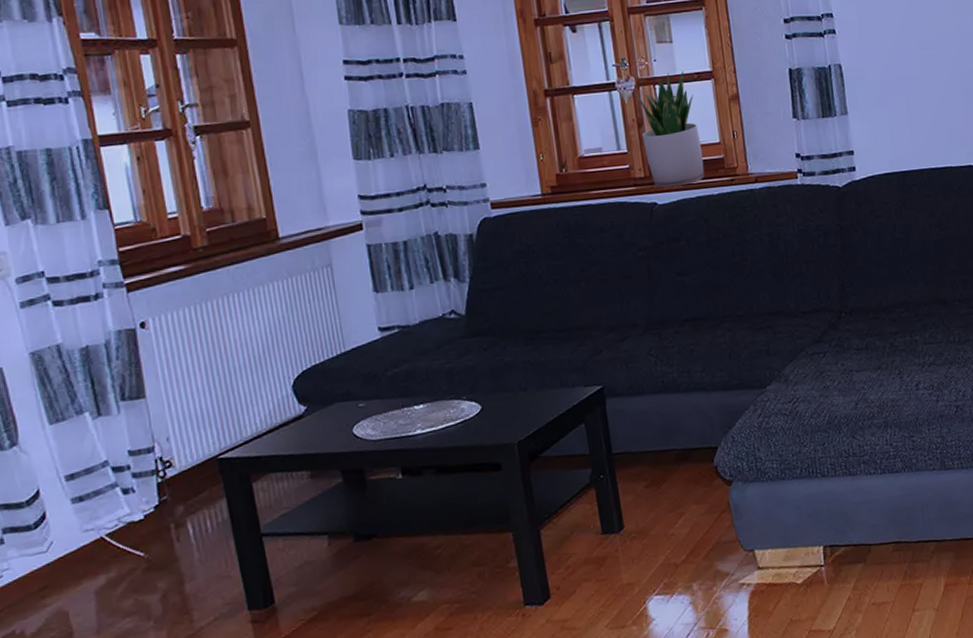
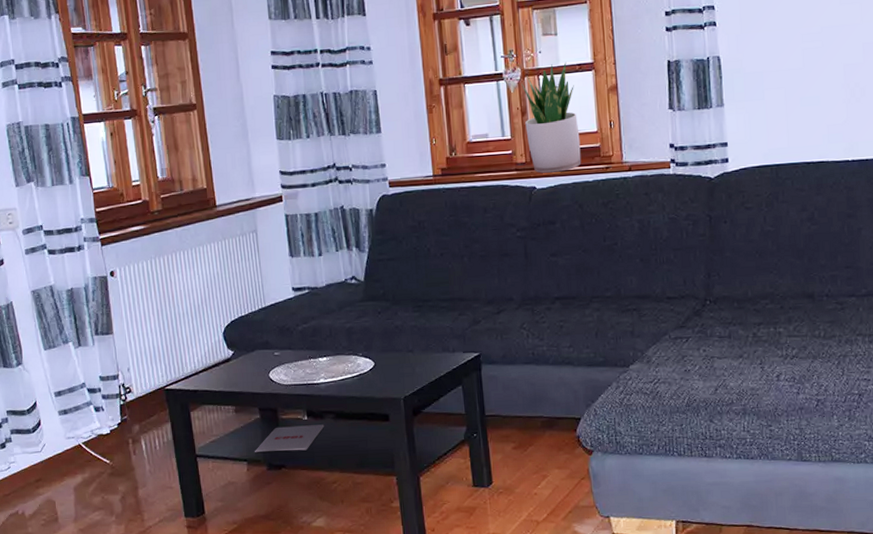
magazine: none [336,482,424,525] -> present [254,424,325,454]

